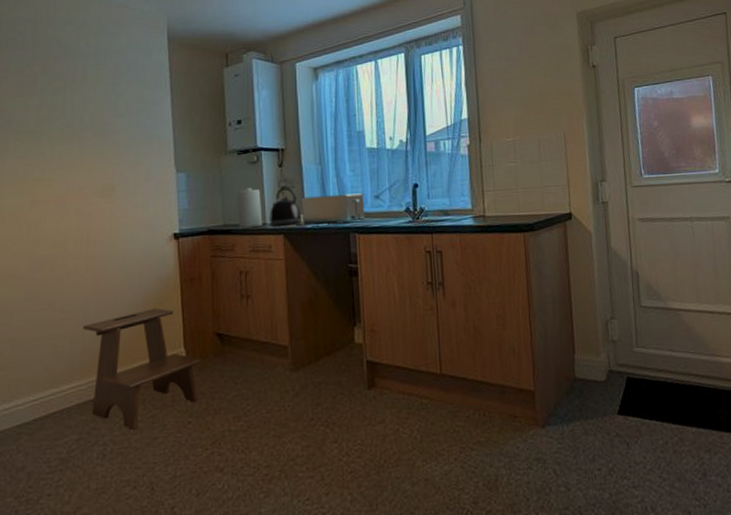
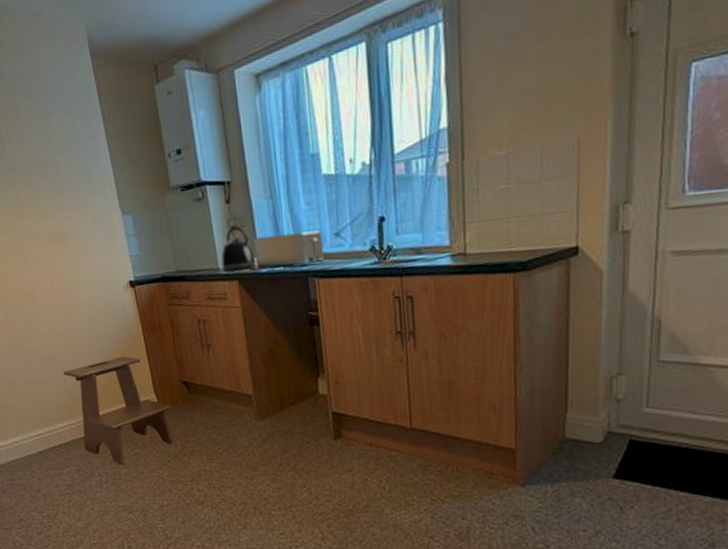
paper towel holder: present [237,188,263,227] -> none [185,229,216,273]

